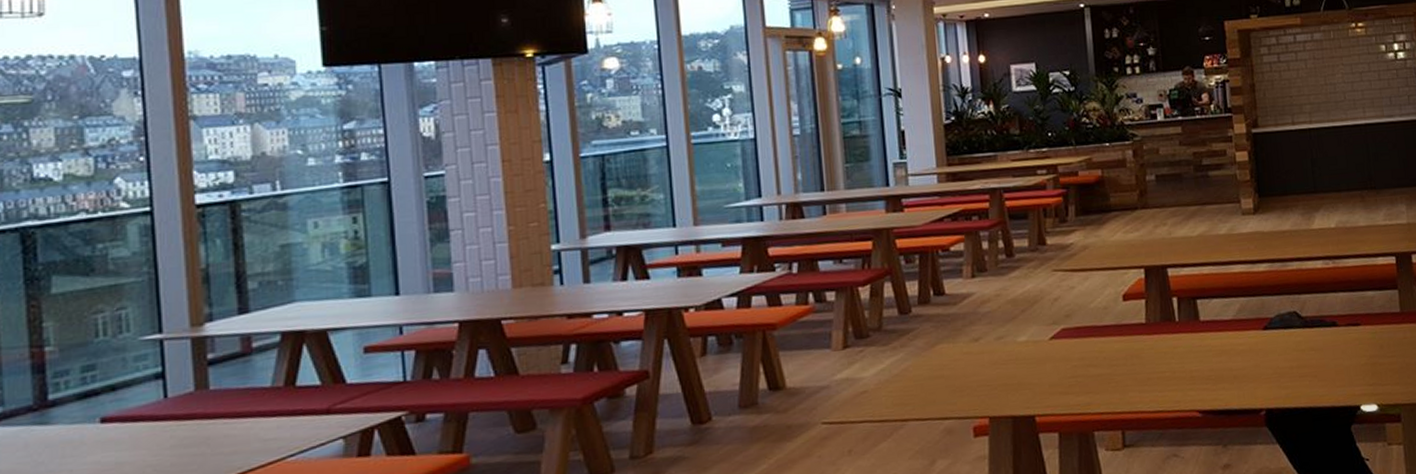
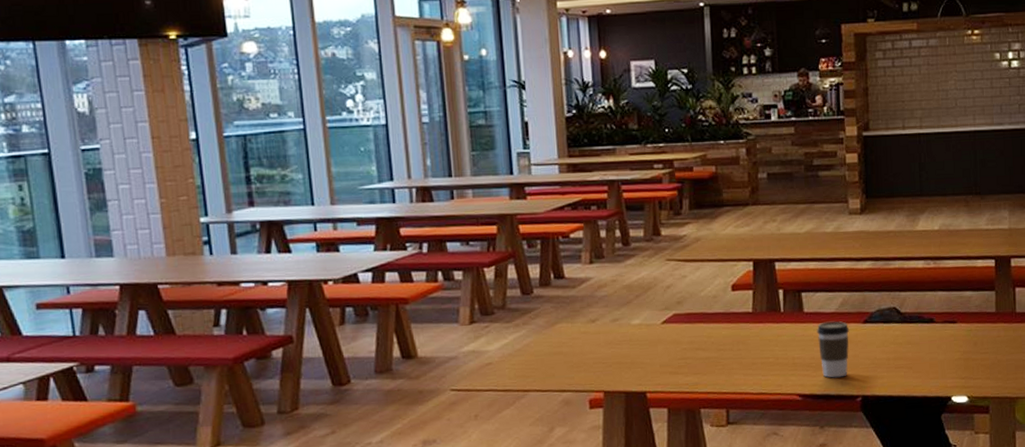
coffee cup: none [1214,328,1250,391] -> present [816,320,850,378]

